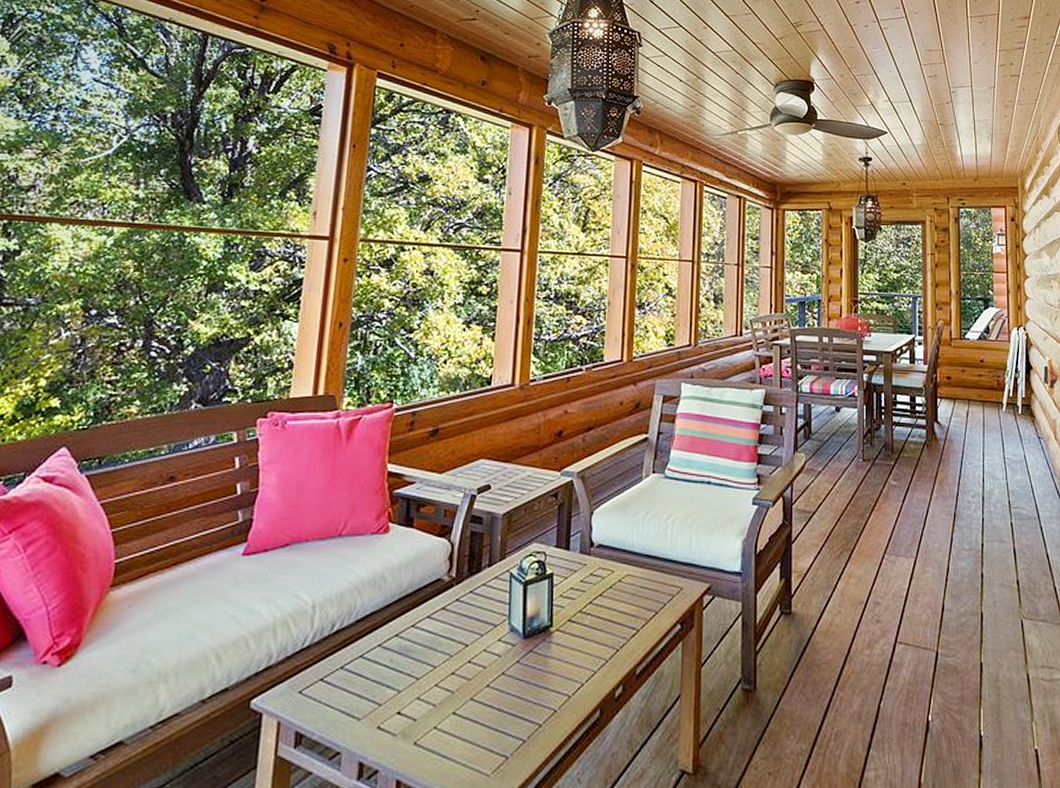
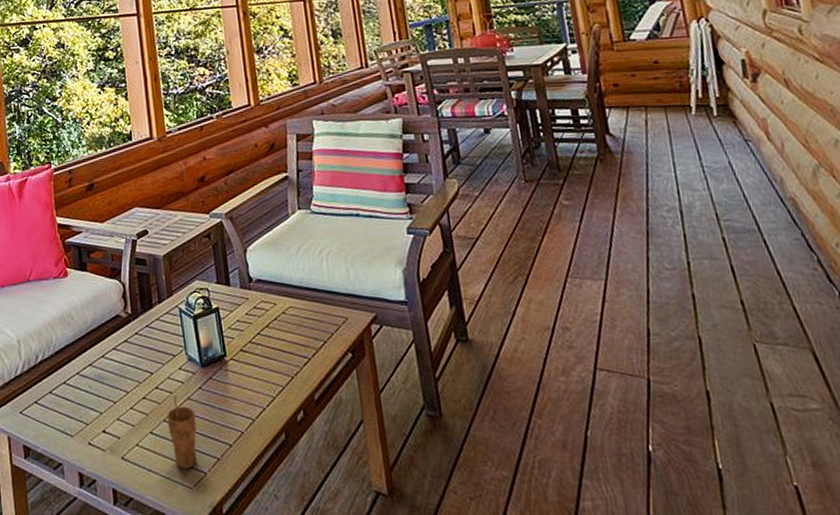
cup: none [474,671,508,753] -> present [167,396,198,469]

